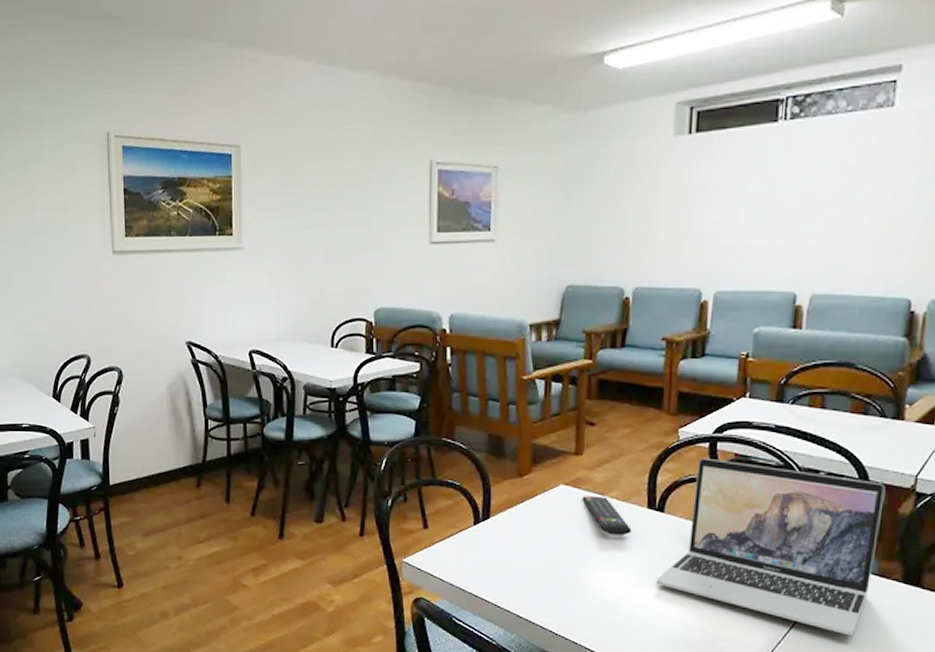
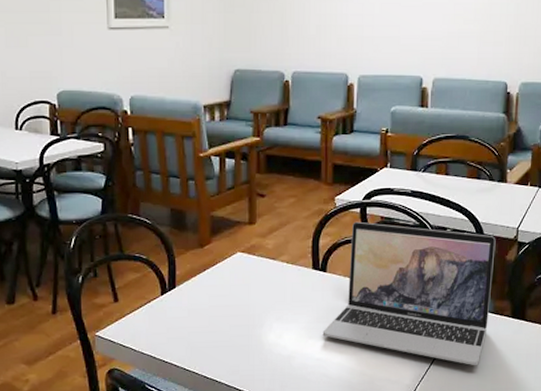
remote control: present [582,496,632,536] -> none [257,261,300,295]

